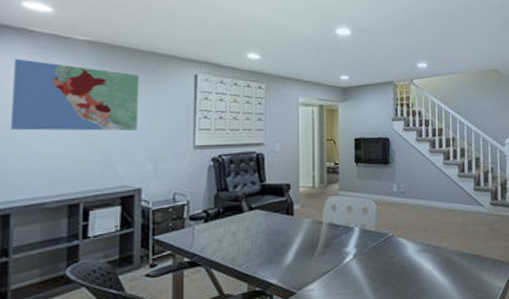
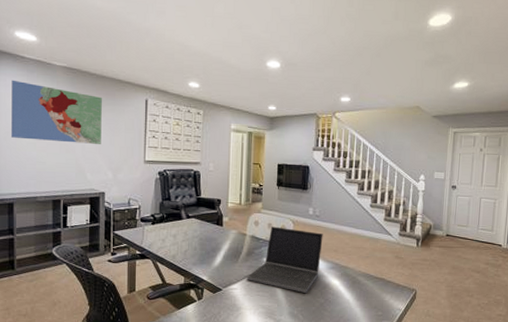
laptop computer: none [326,209,411,285] -> present [247,226,323,294]

